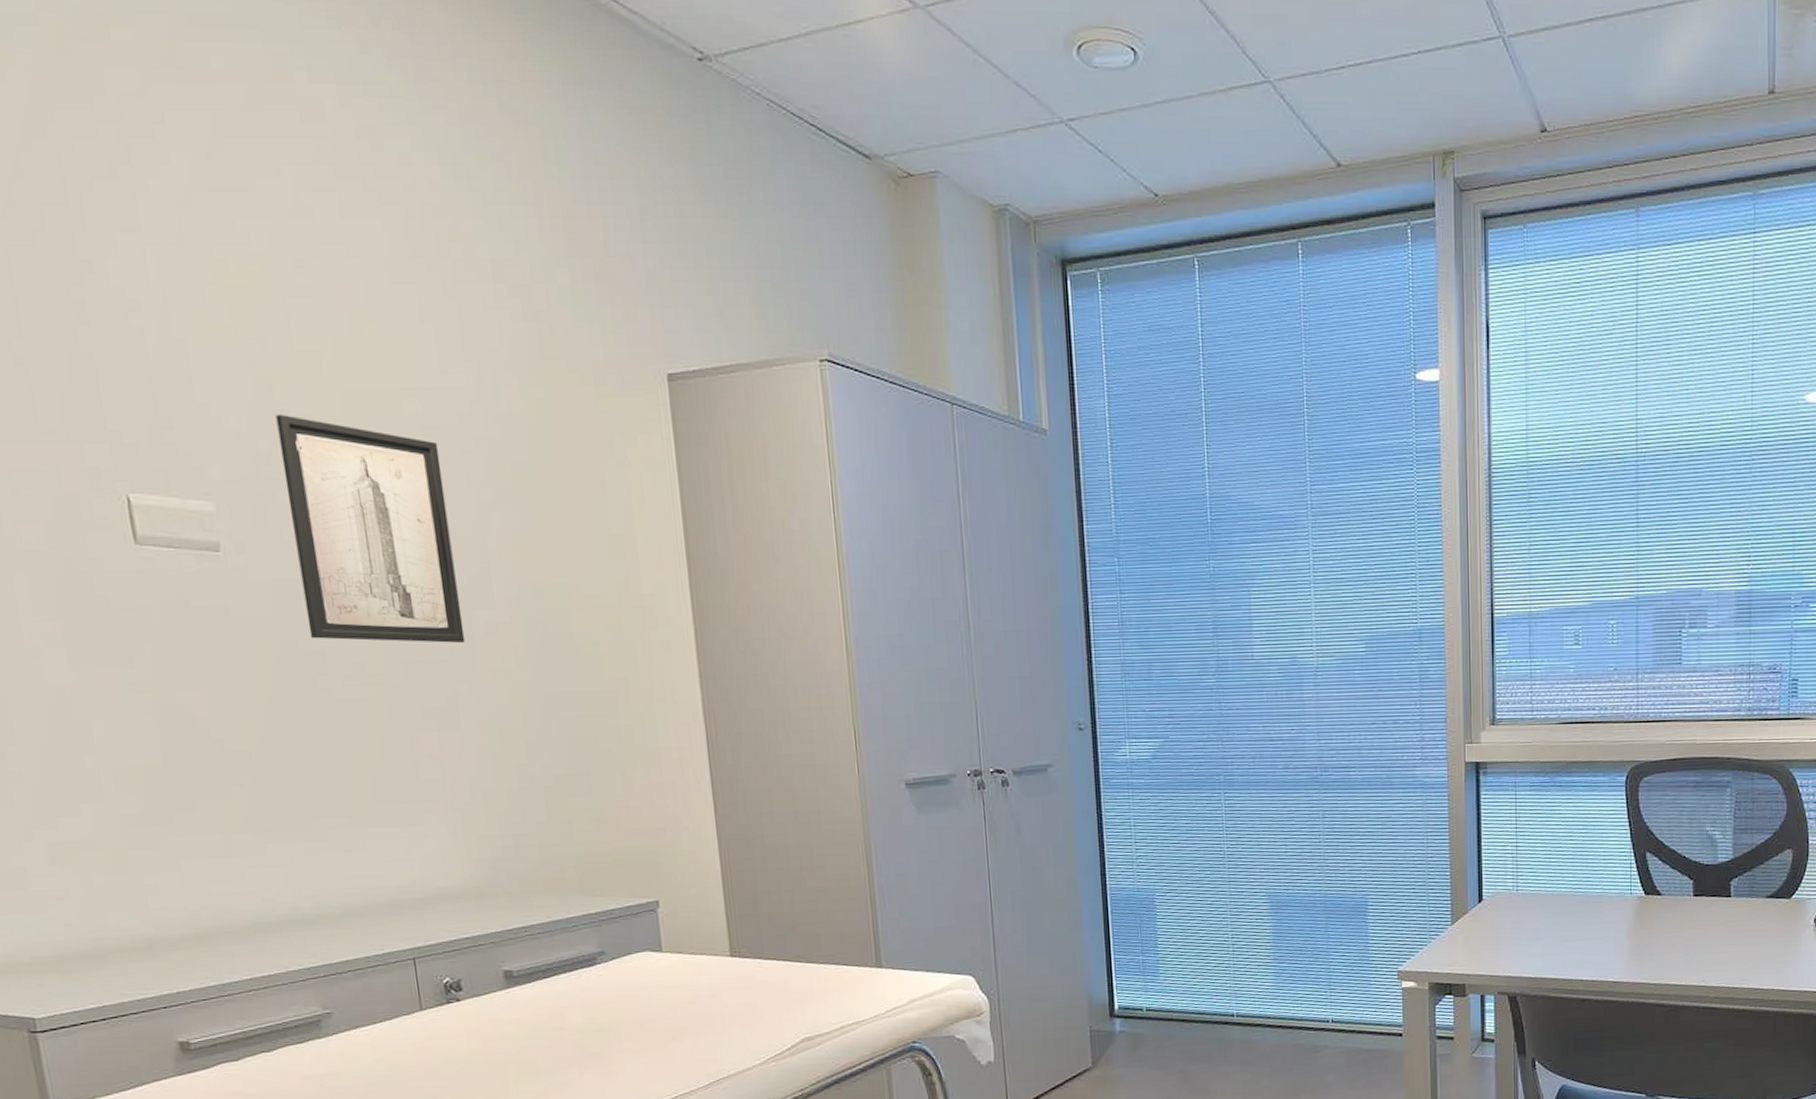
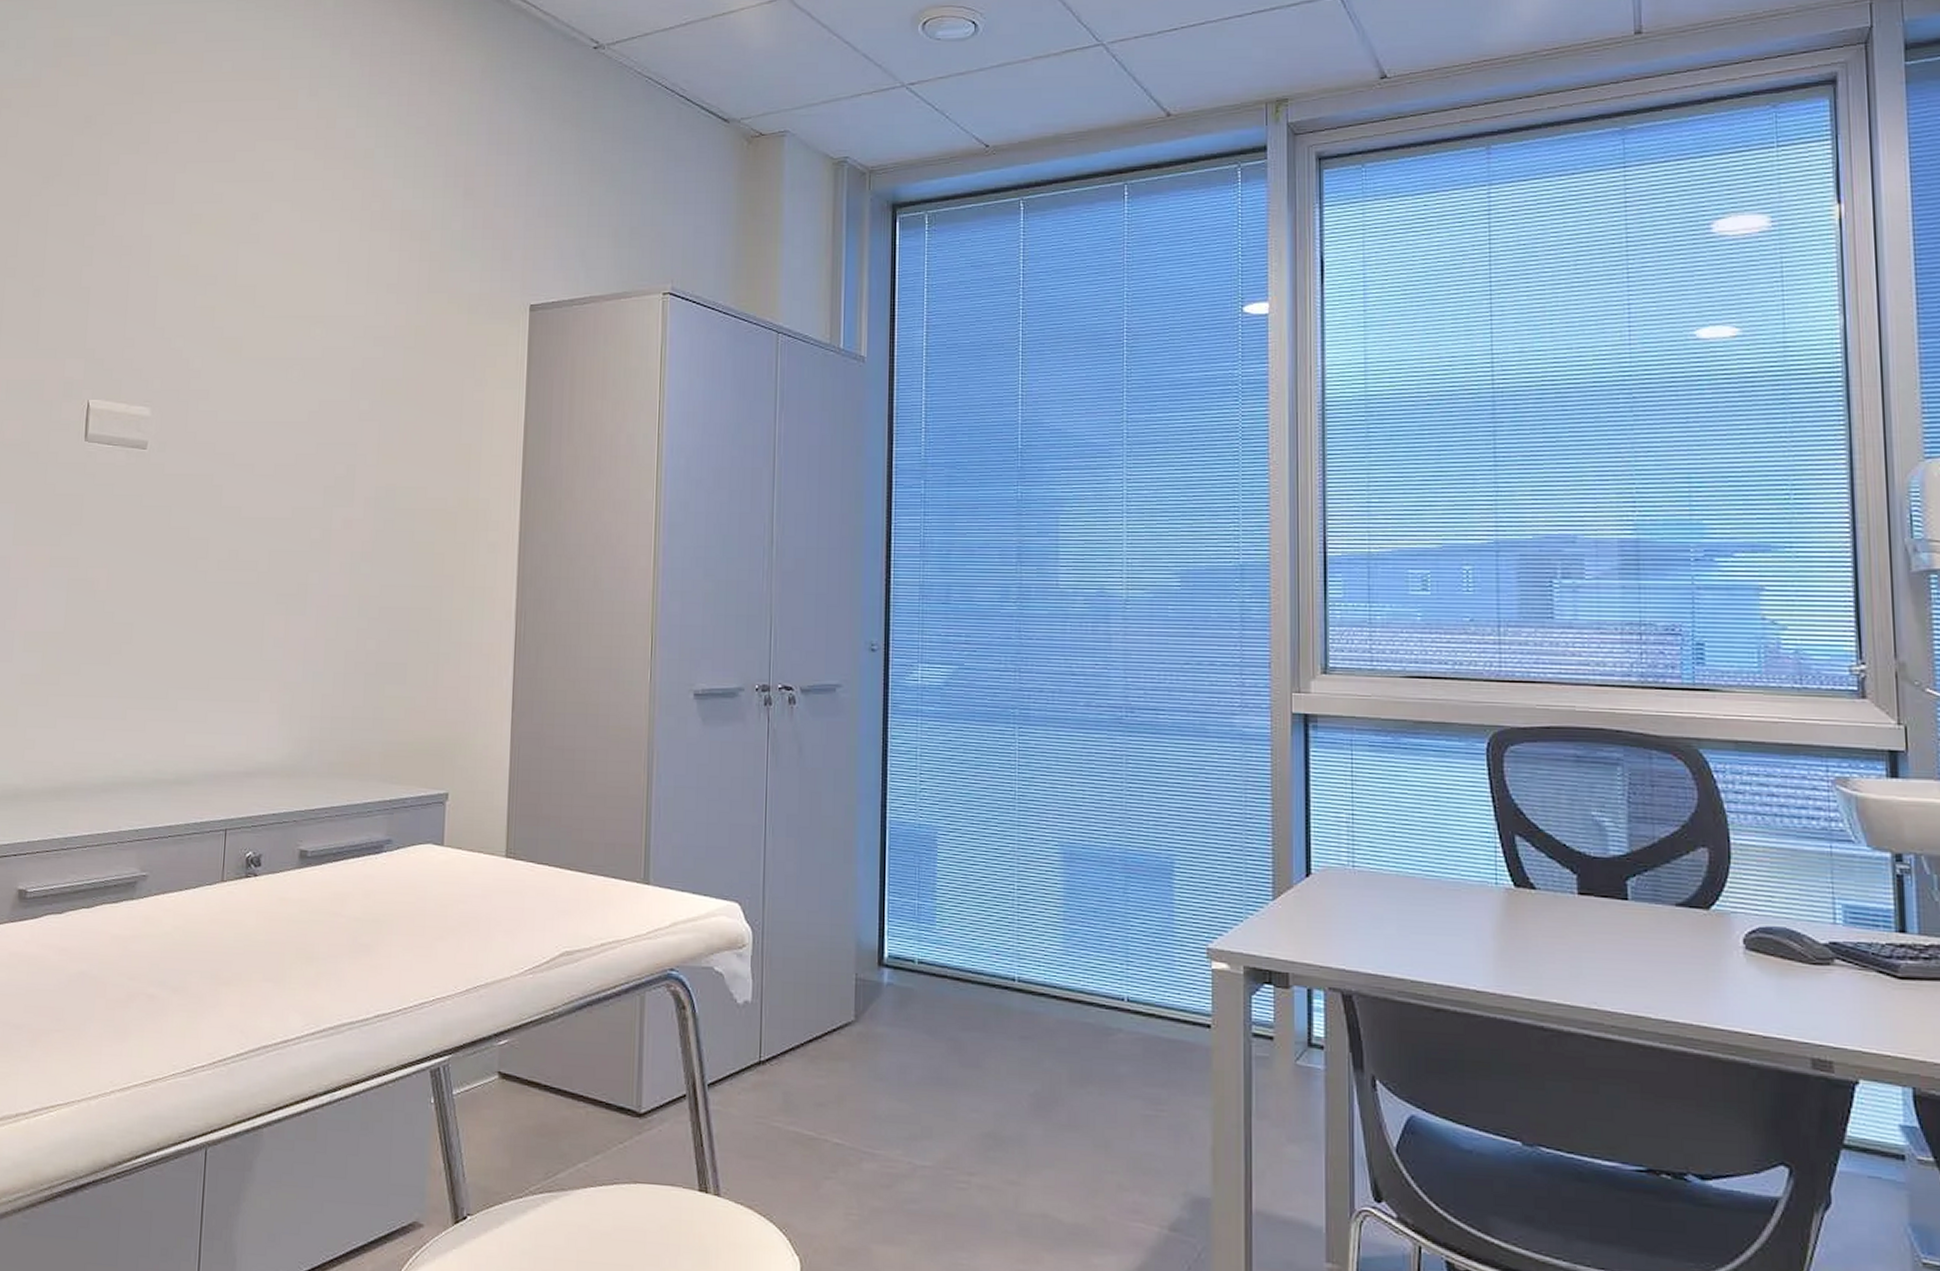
wall art: present [275,413,466,643] -> none [200,336,333,536]

